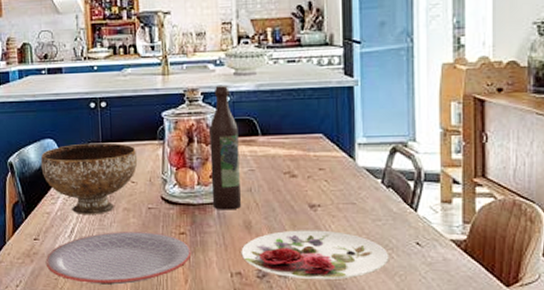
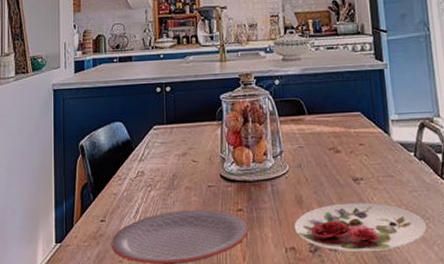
bowl: present [40,142,138,214] -> none [110,124,199,194]
wine bottle: present [209,85,242,210] -> none [262,69,293,186]

